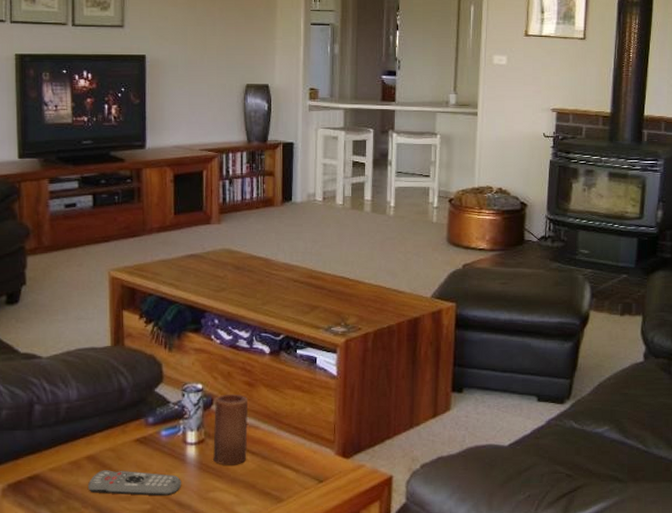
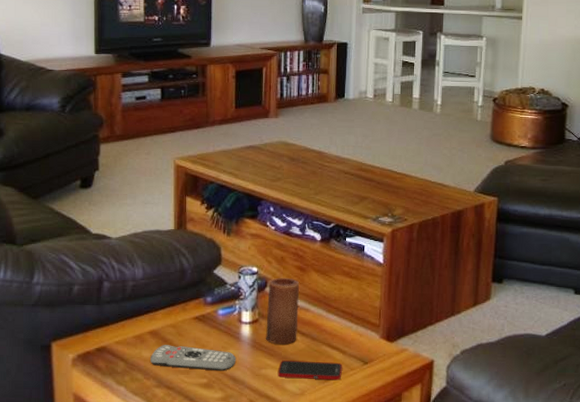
cell phone: none [226,481,296,501] -> present [277,361,342,381]

